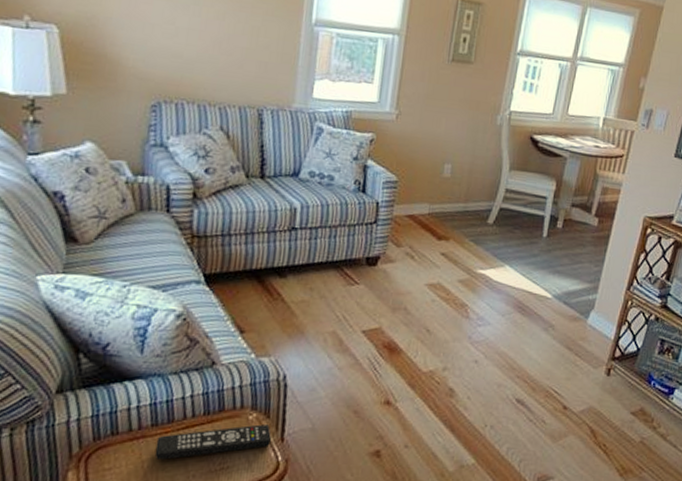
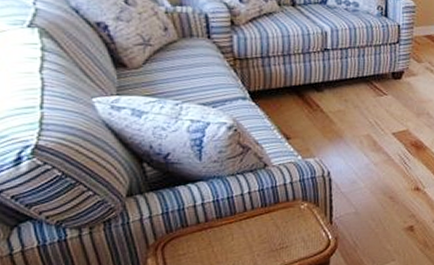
remote control: present [154,424,271,460] -> none [222,212,321,244]

